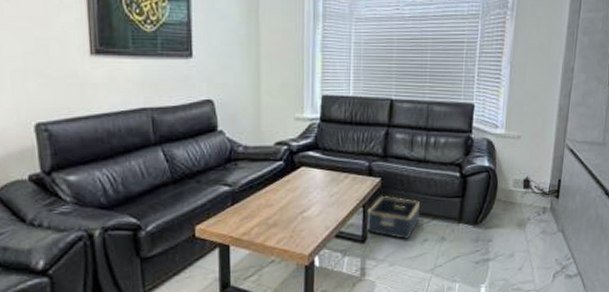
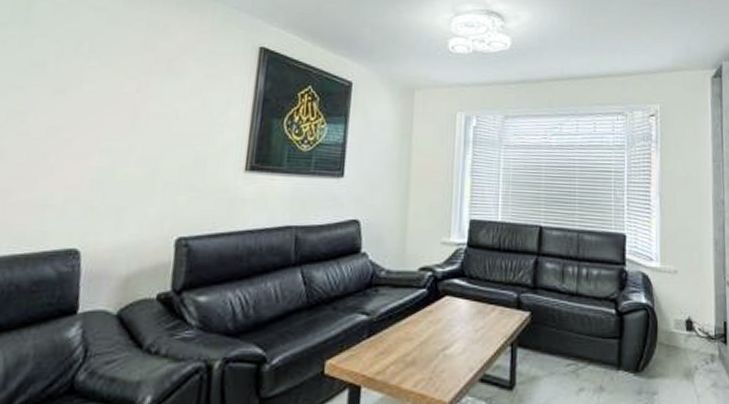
basket: present [367,195,421,239] -> none [515,332,575,387]

